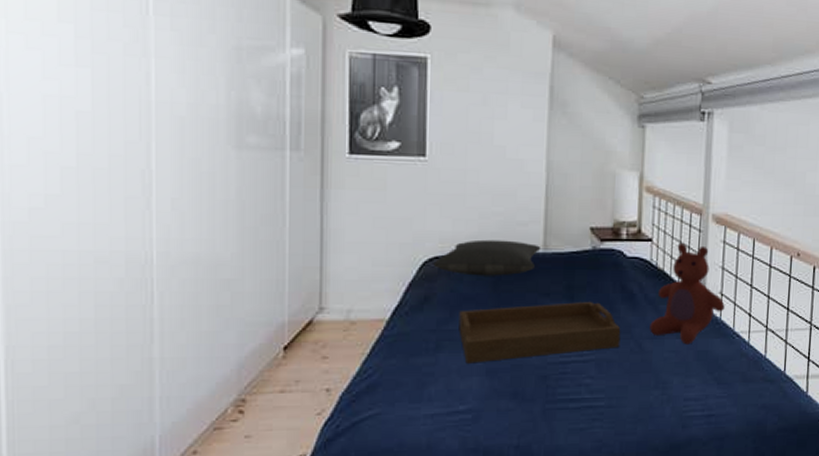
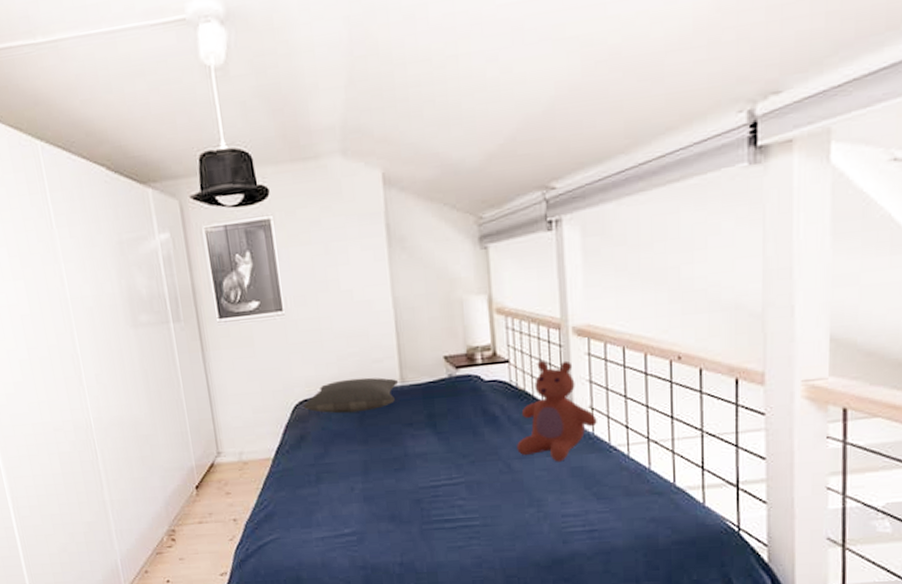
serving tray: present [458,301,621,364] -> none [332,427,489,492]

